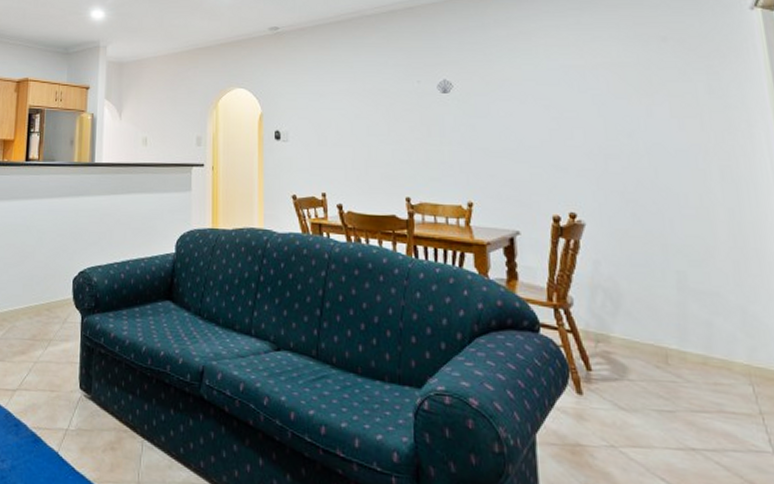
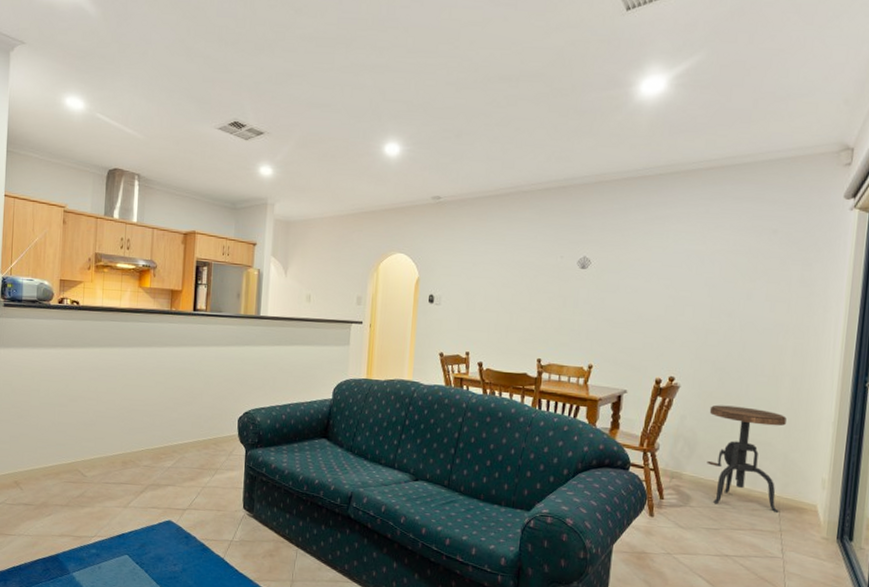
side table: none [628,245,753,387] -> present [707,404,787,513]

